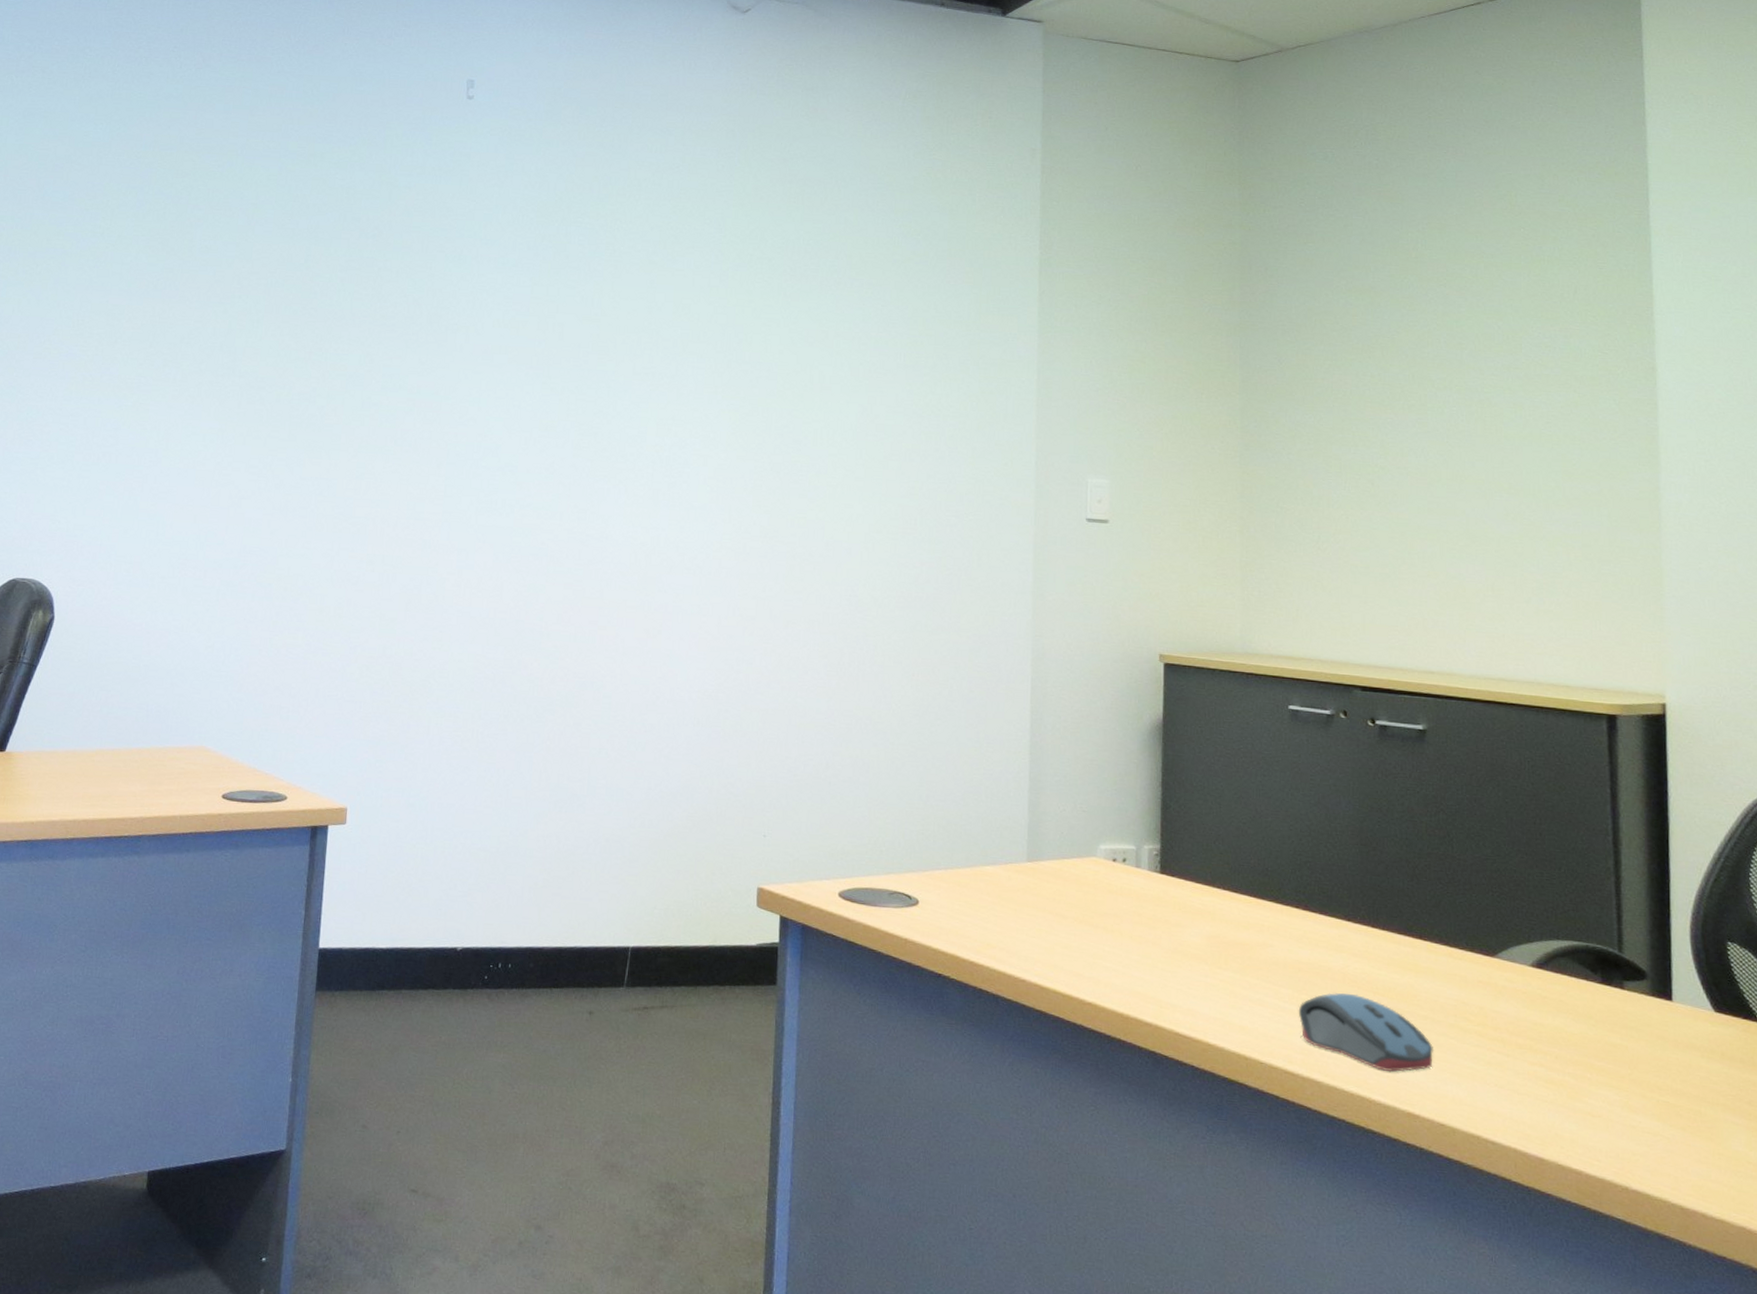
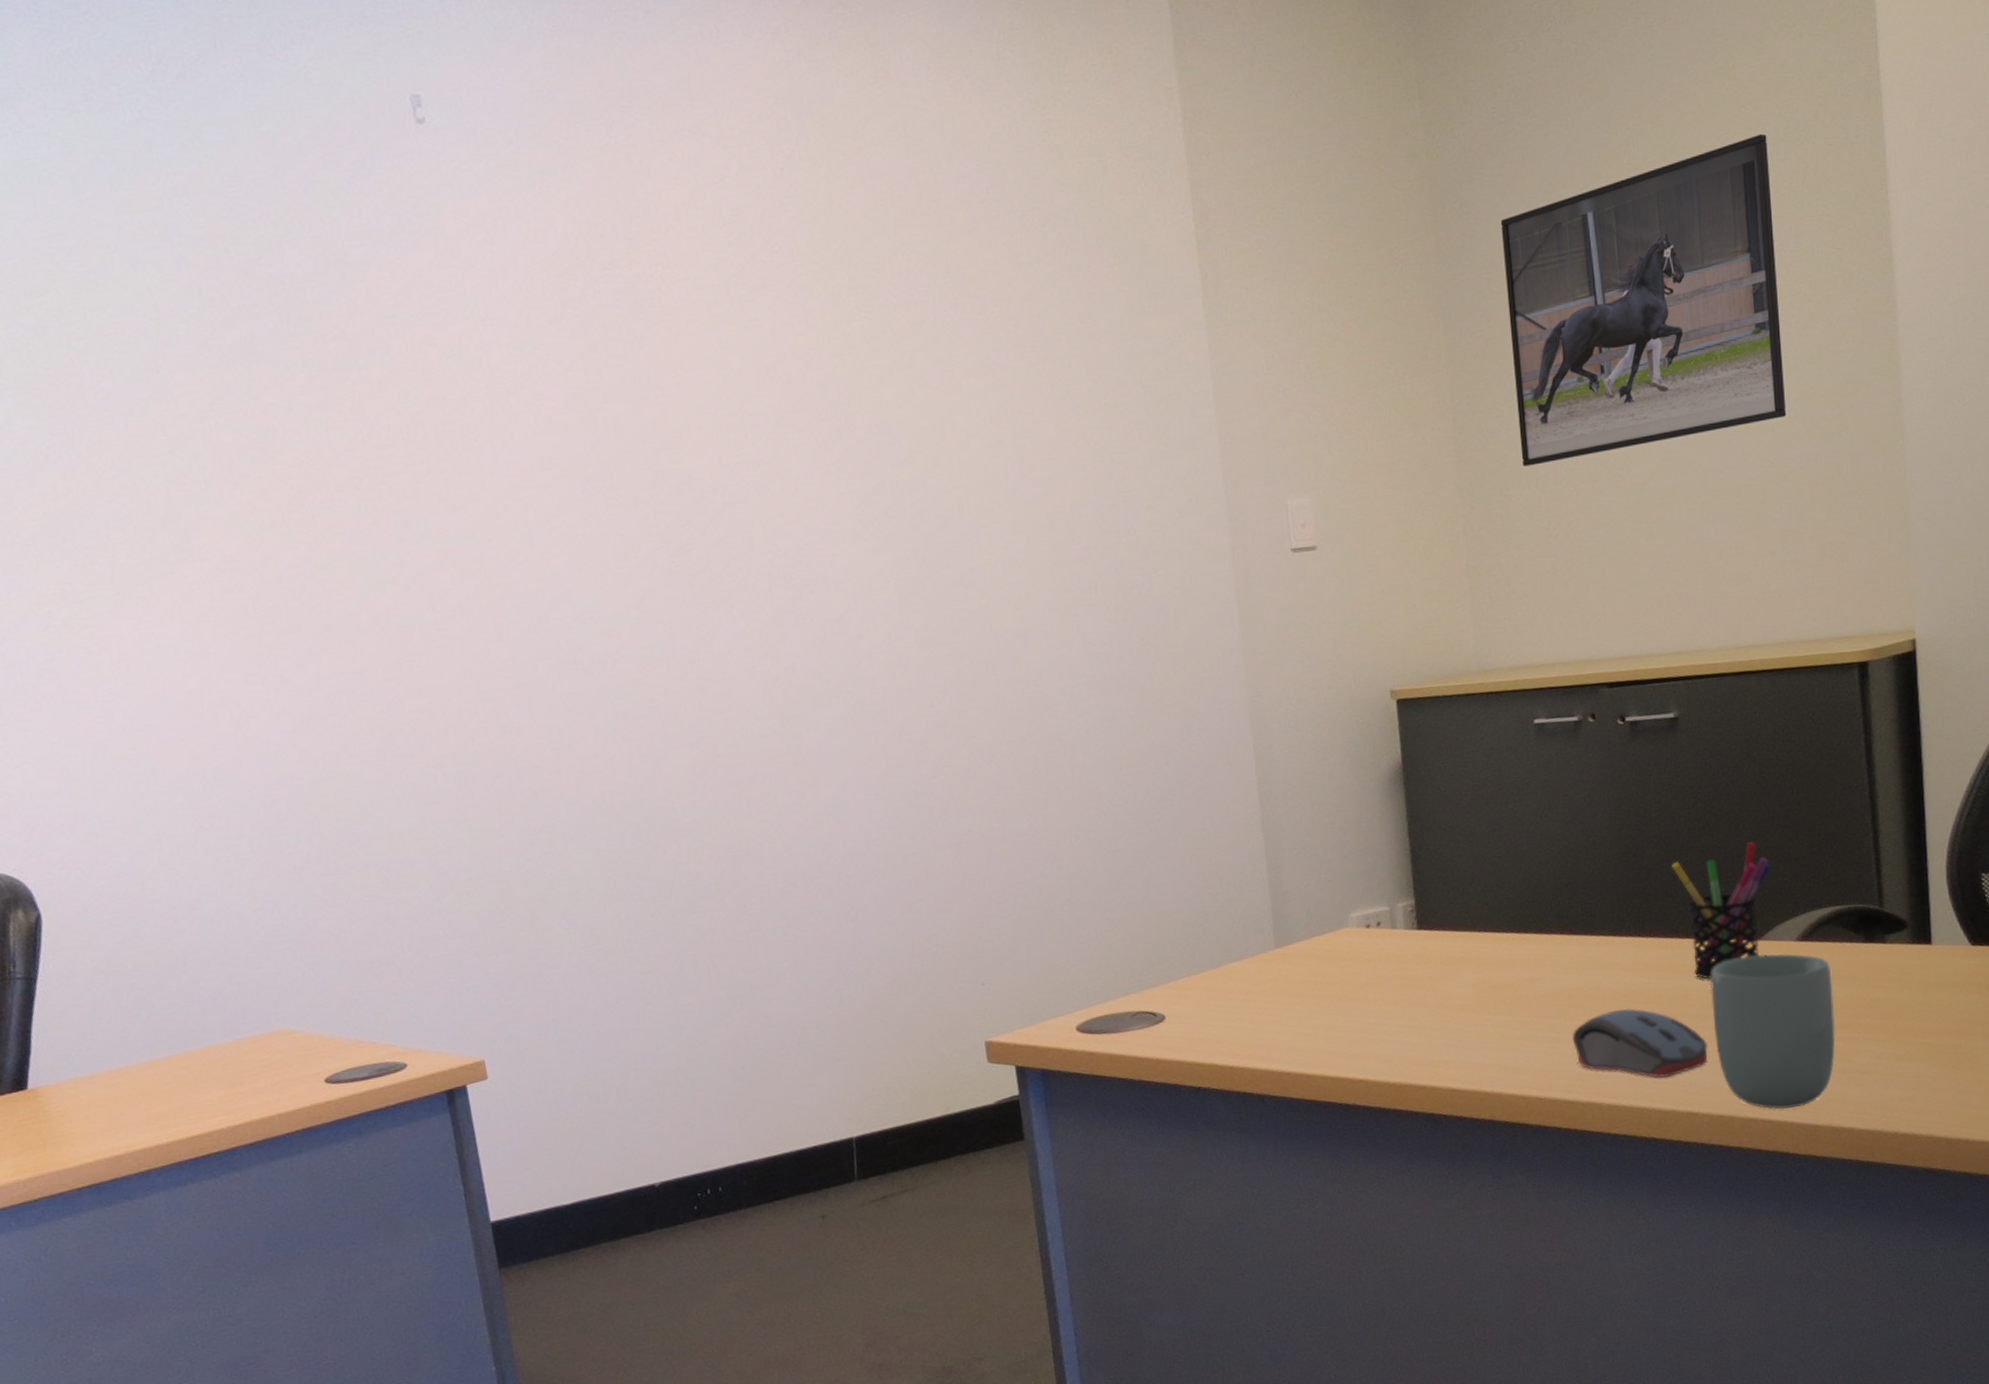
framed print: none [1298,251,1548,487] -> present [1500,133,1787,467]
pen holder: none [1410,859,1510,984] -> present [1671,841,1772,979]
cup: none [1441,969,1566,1135] -> present [1710,953,1835,1110]

